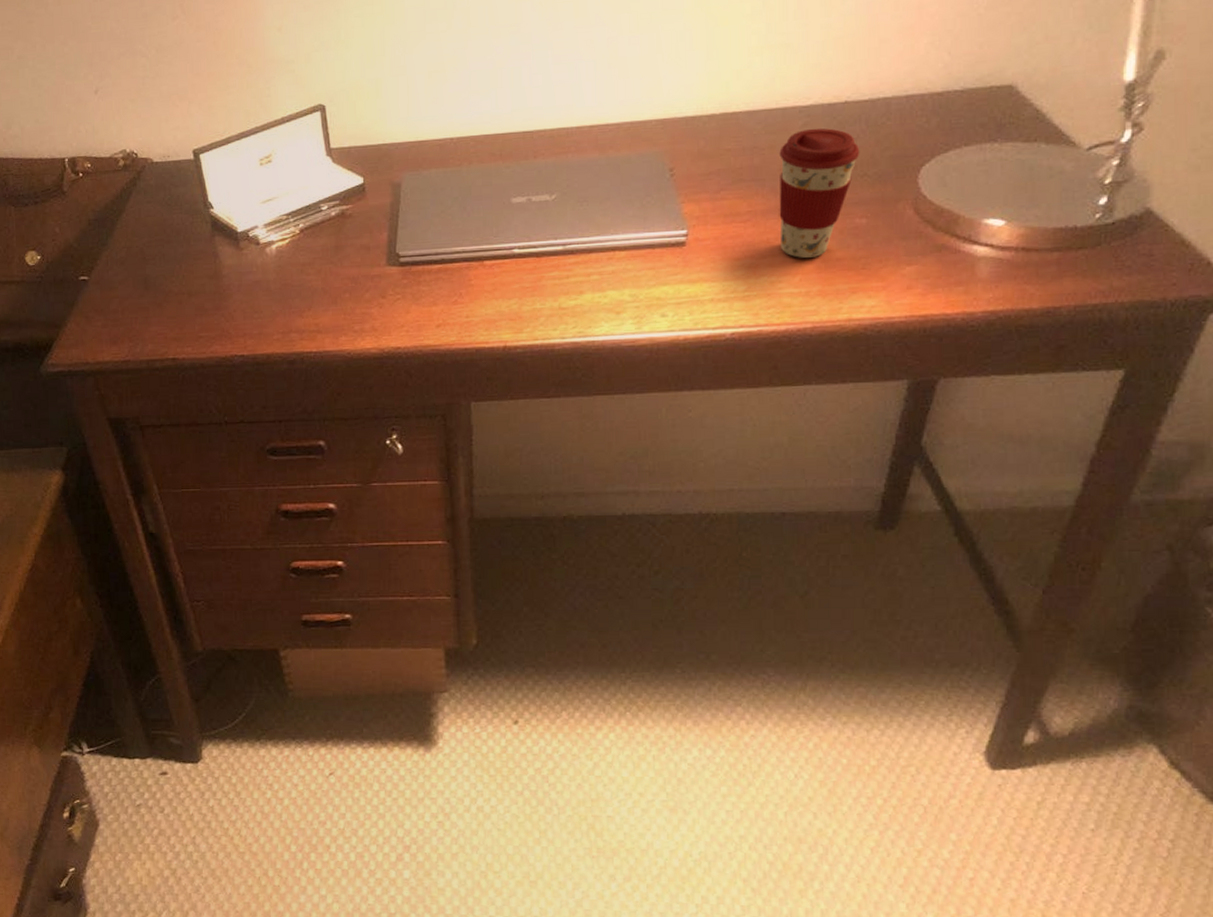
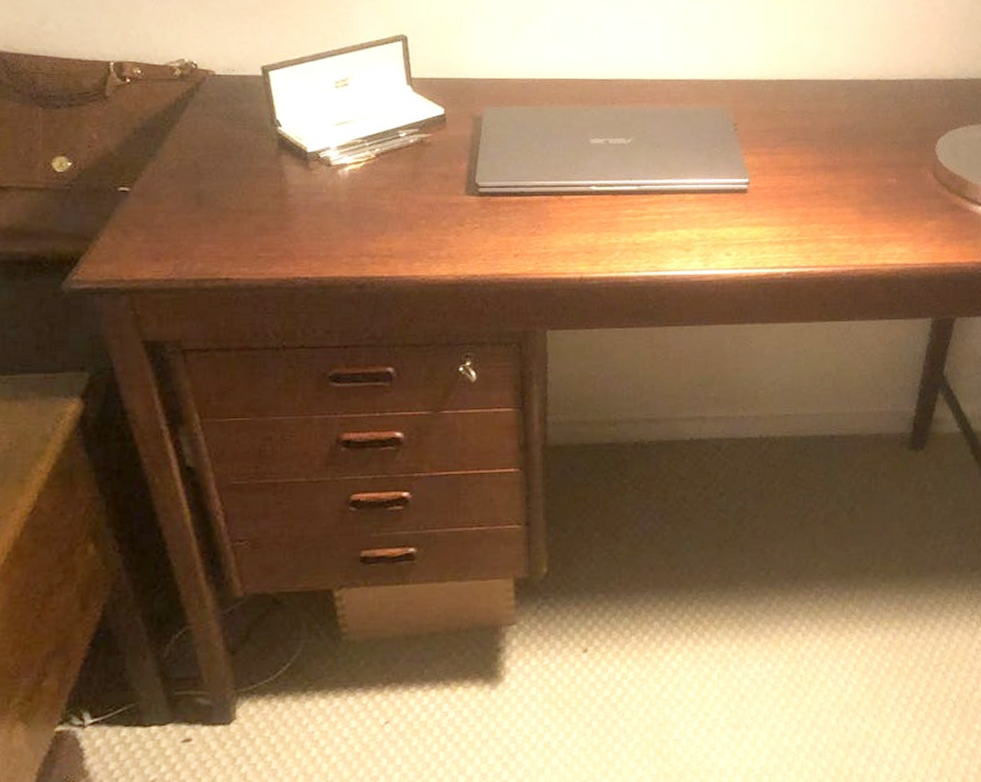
coffee cup: present [779,128,860,258] -> none [826,99,891,209]

